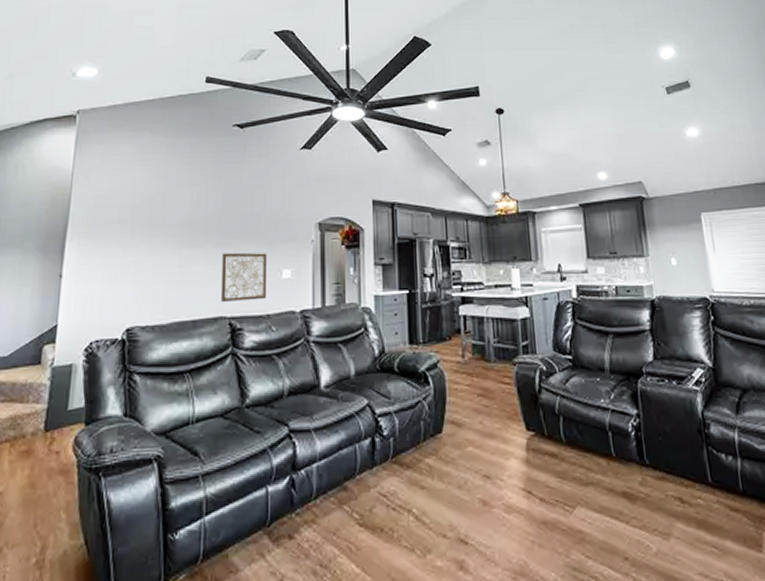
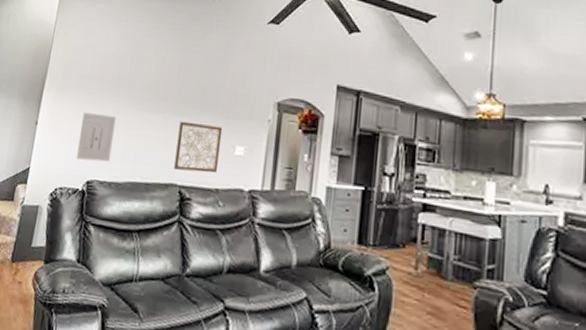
wall art: none [111,257,153,307] -> present [76,113,117,163]

